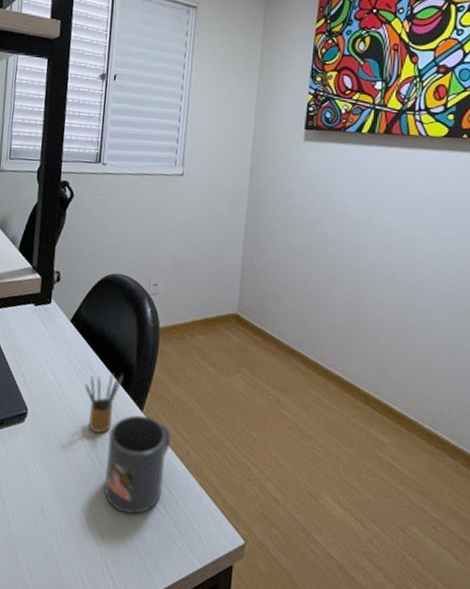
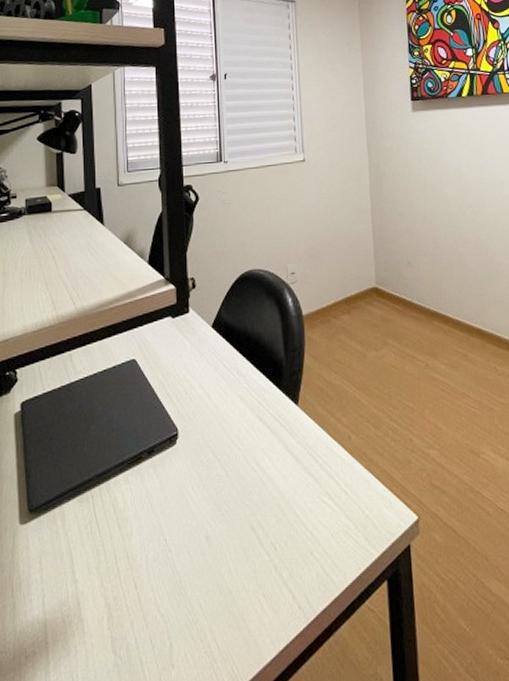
pencil box: present [85,374,124,433] -> none [235,371,274,438]
mug: present [104,415,172,514] -> none [268,409,331,517]

